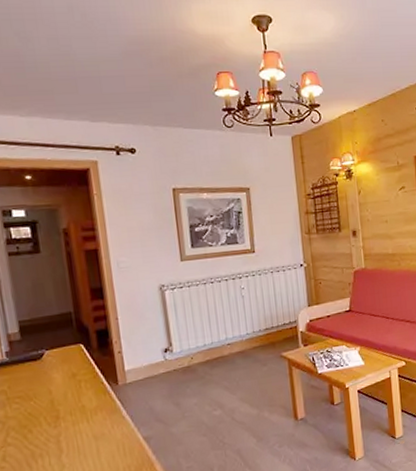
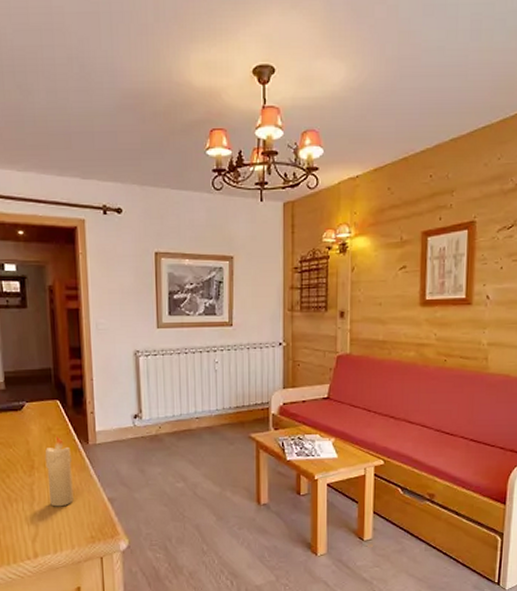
candle: none [70,381,106,456] -> present [45,436,74,507]

